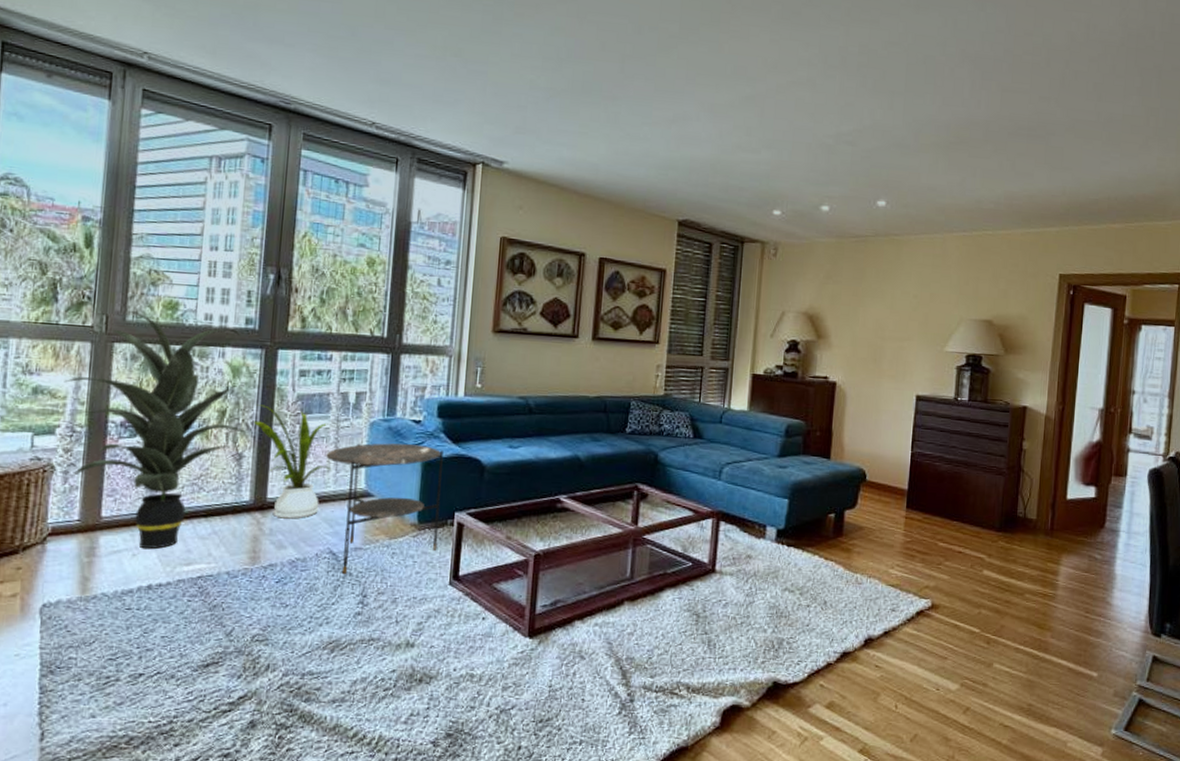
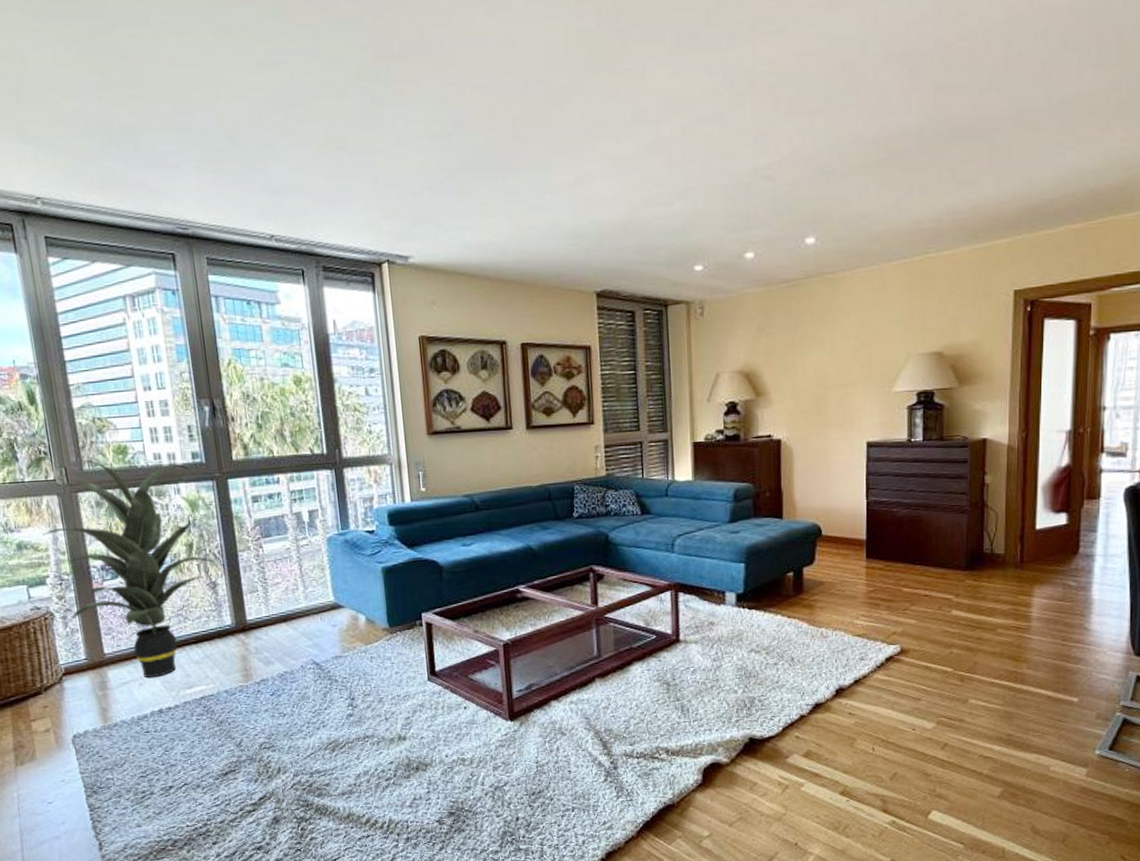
house plant: present [252,404,333,519] -> none [218,534,301,637]
side table: present [326,443,443,574] -> none [292,554,411,681]

